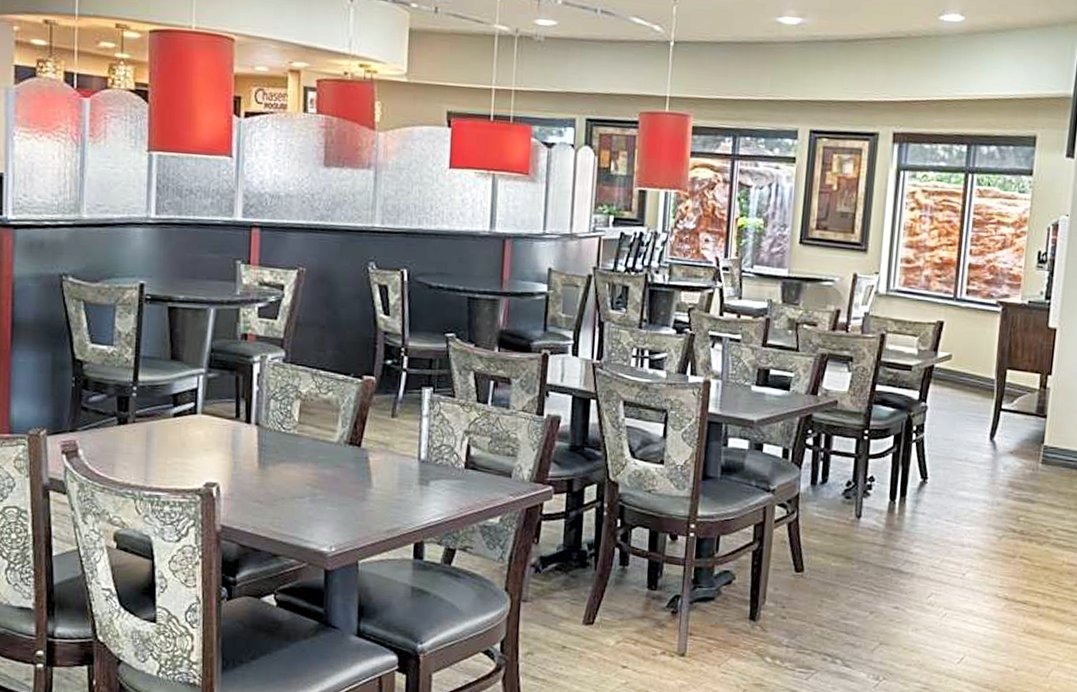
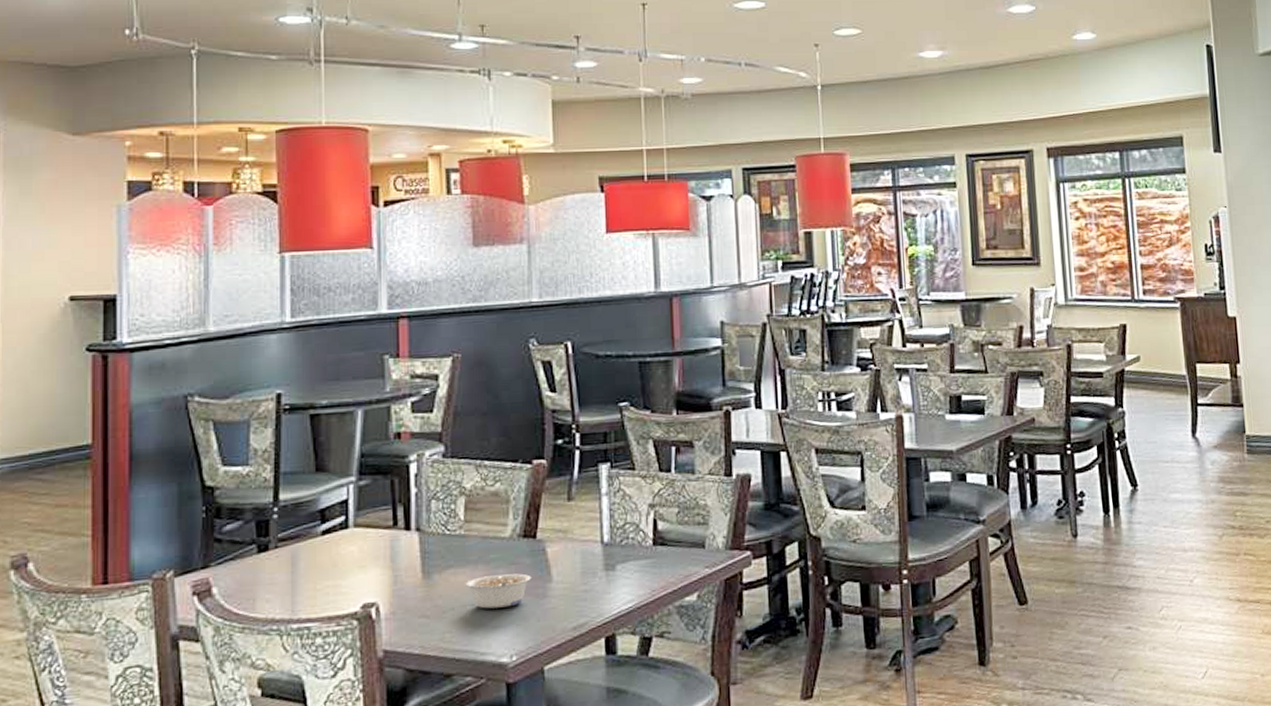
legume: none [295,474,354,504] -> present [465,573,531,609]

